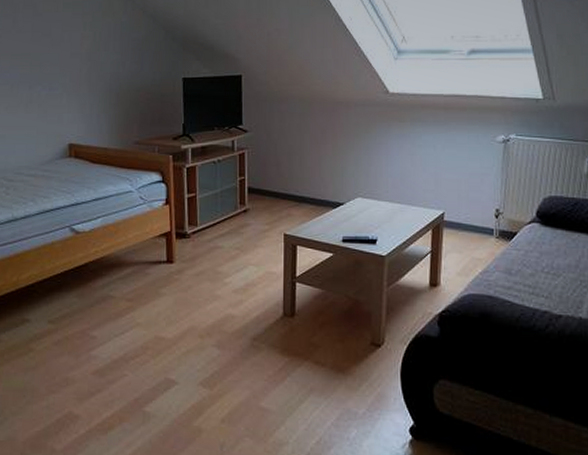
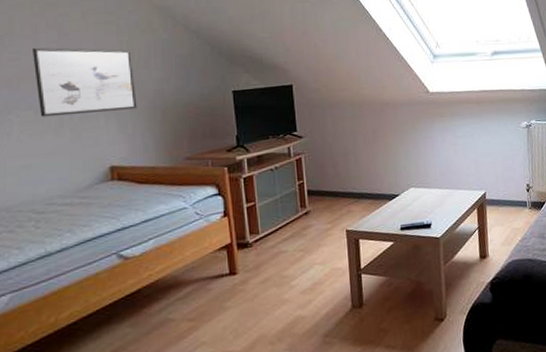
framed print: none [11,27,96,92] -> present [33,48,137,117]

